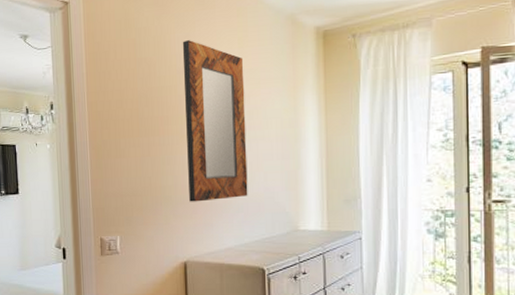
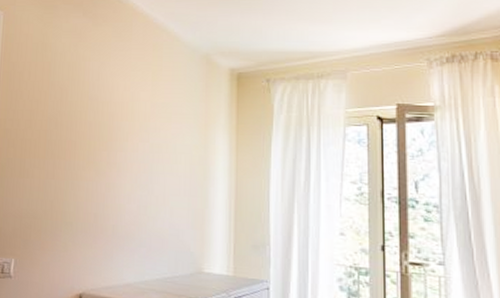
home mirror: present [182,40,248,202] -> none [90,69,156,232]

